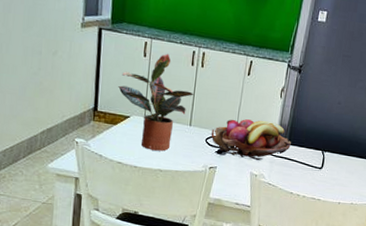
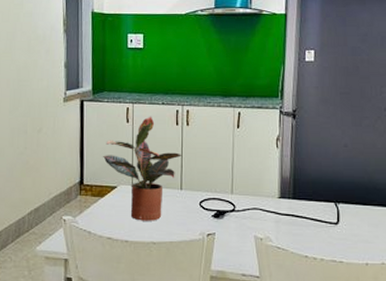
fruit basket: present [211,119,291,160] -> none [205,175,297,221]

